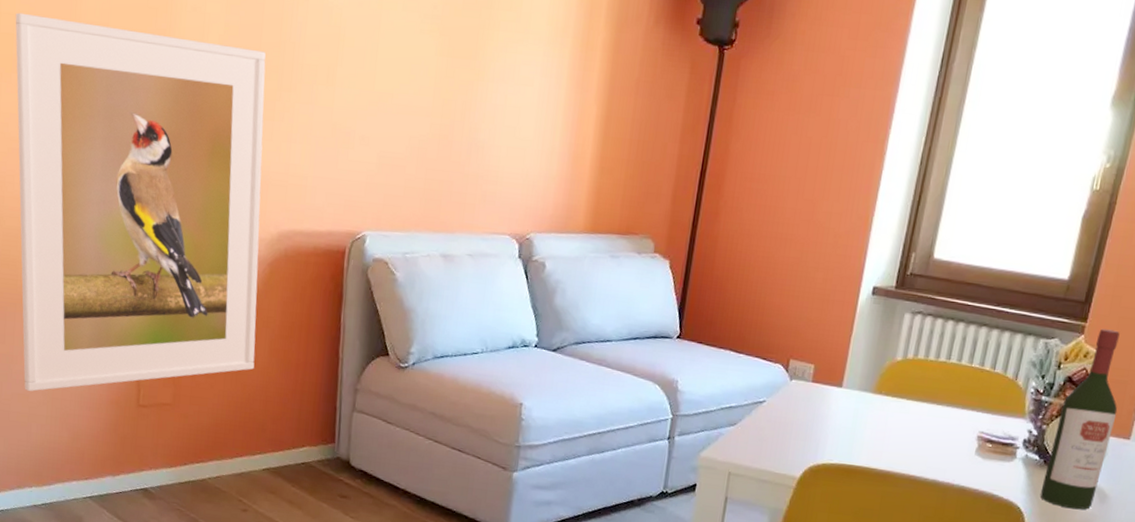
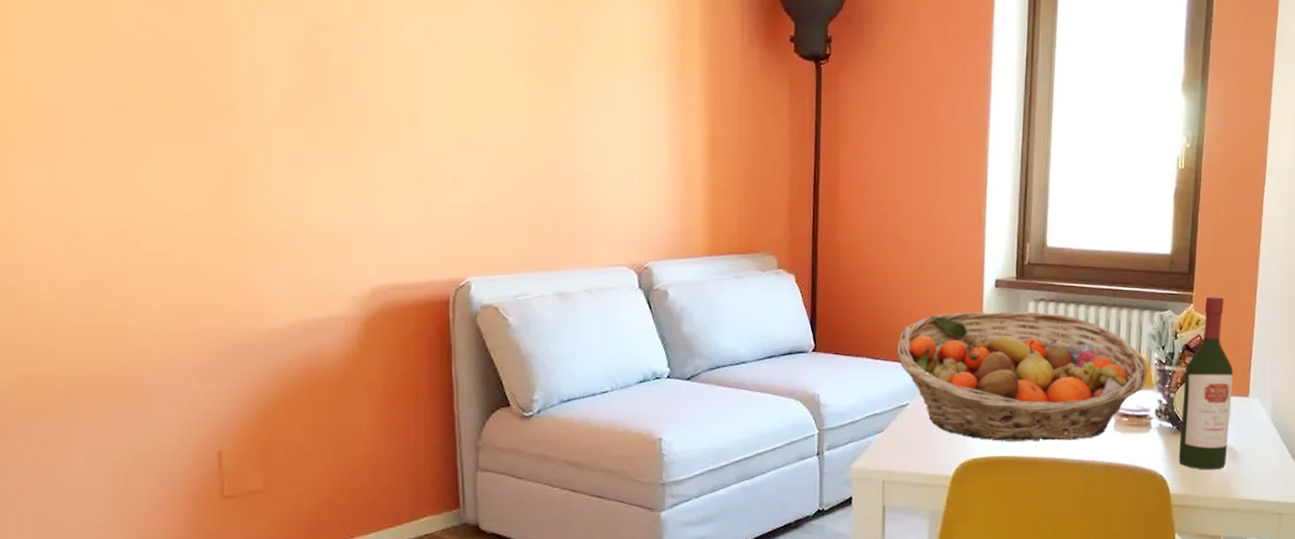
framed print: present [15,12,266,392] -> none [32,76,358,500]
fruit basket: none [760,315,1022,460] -> present [896,311,1147,441]

